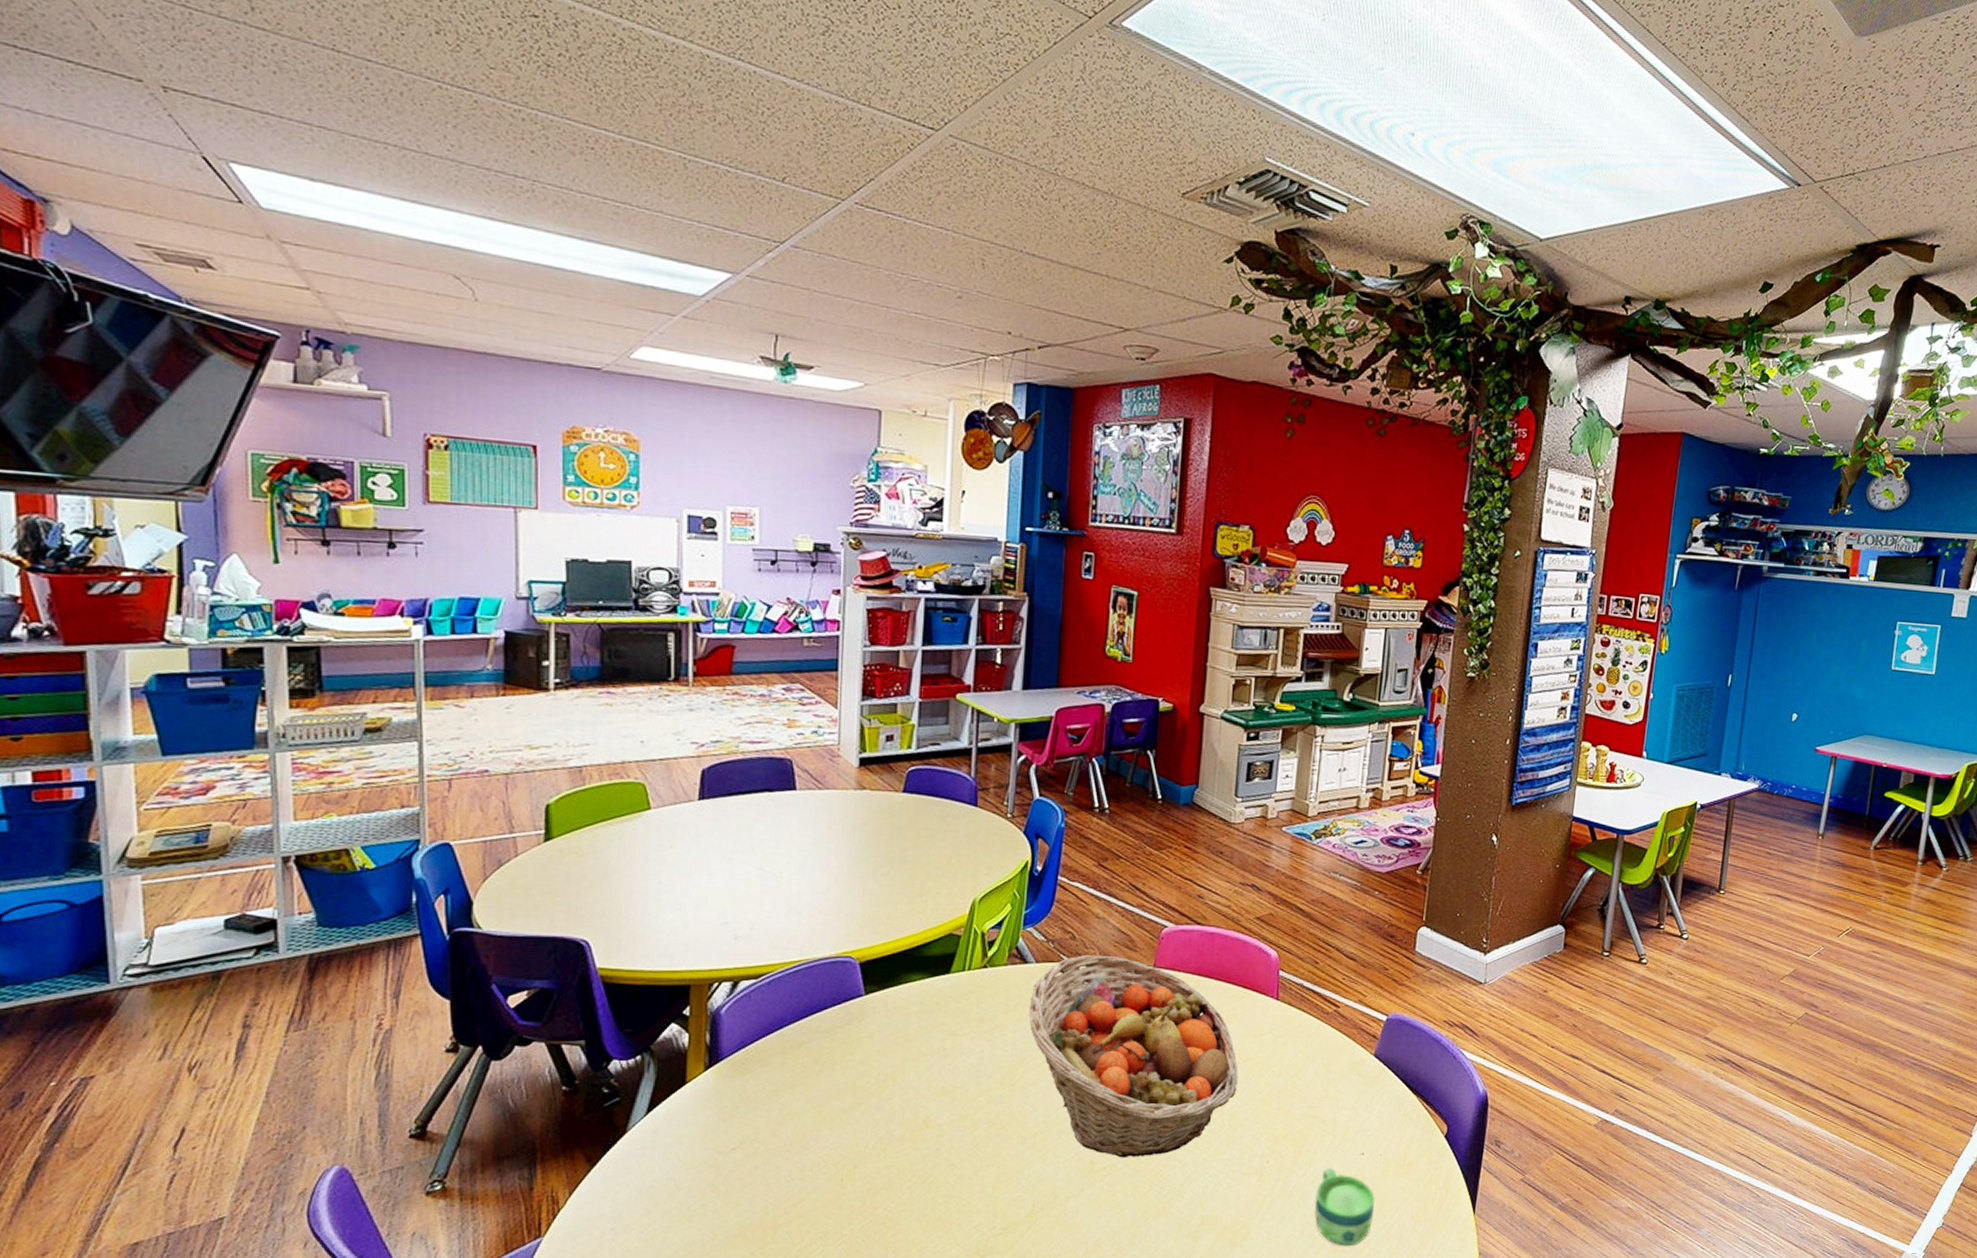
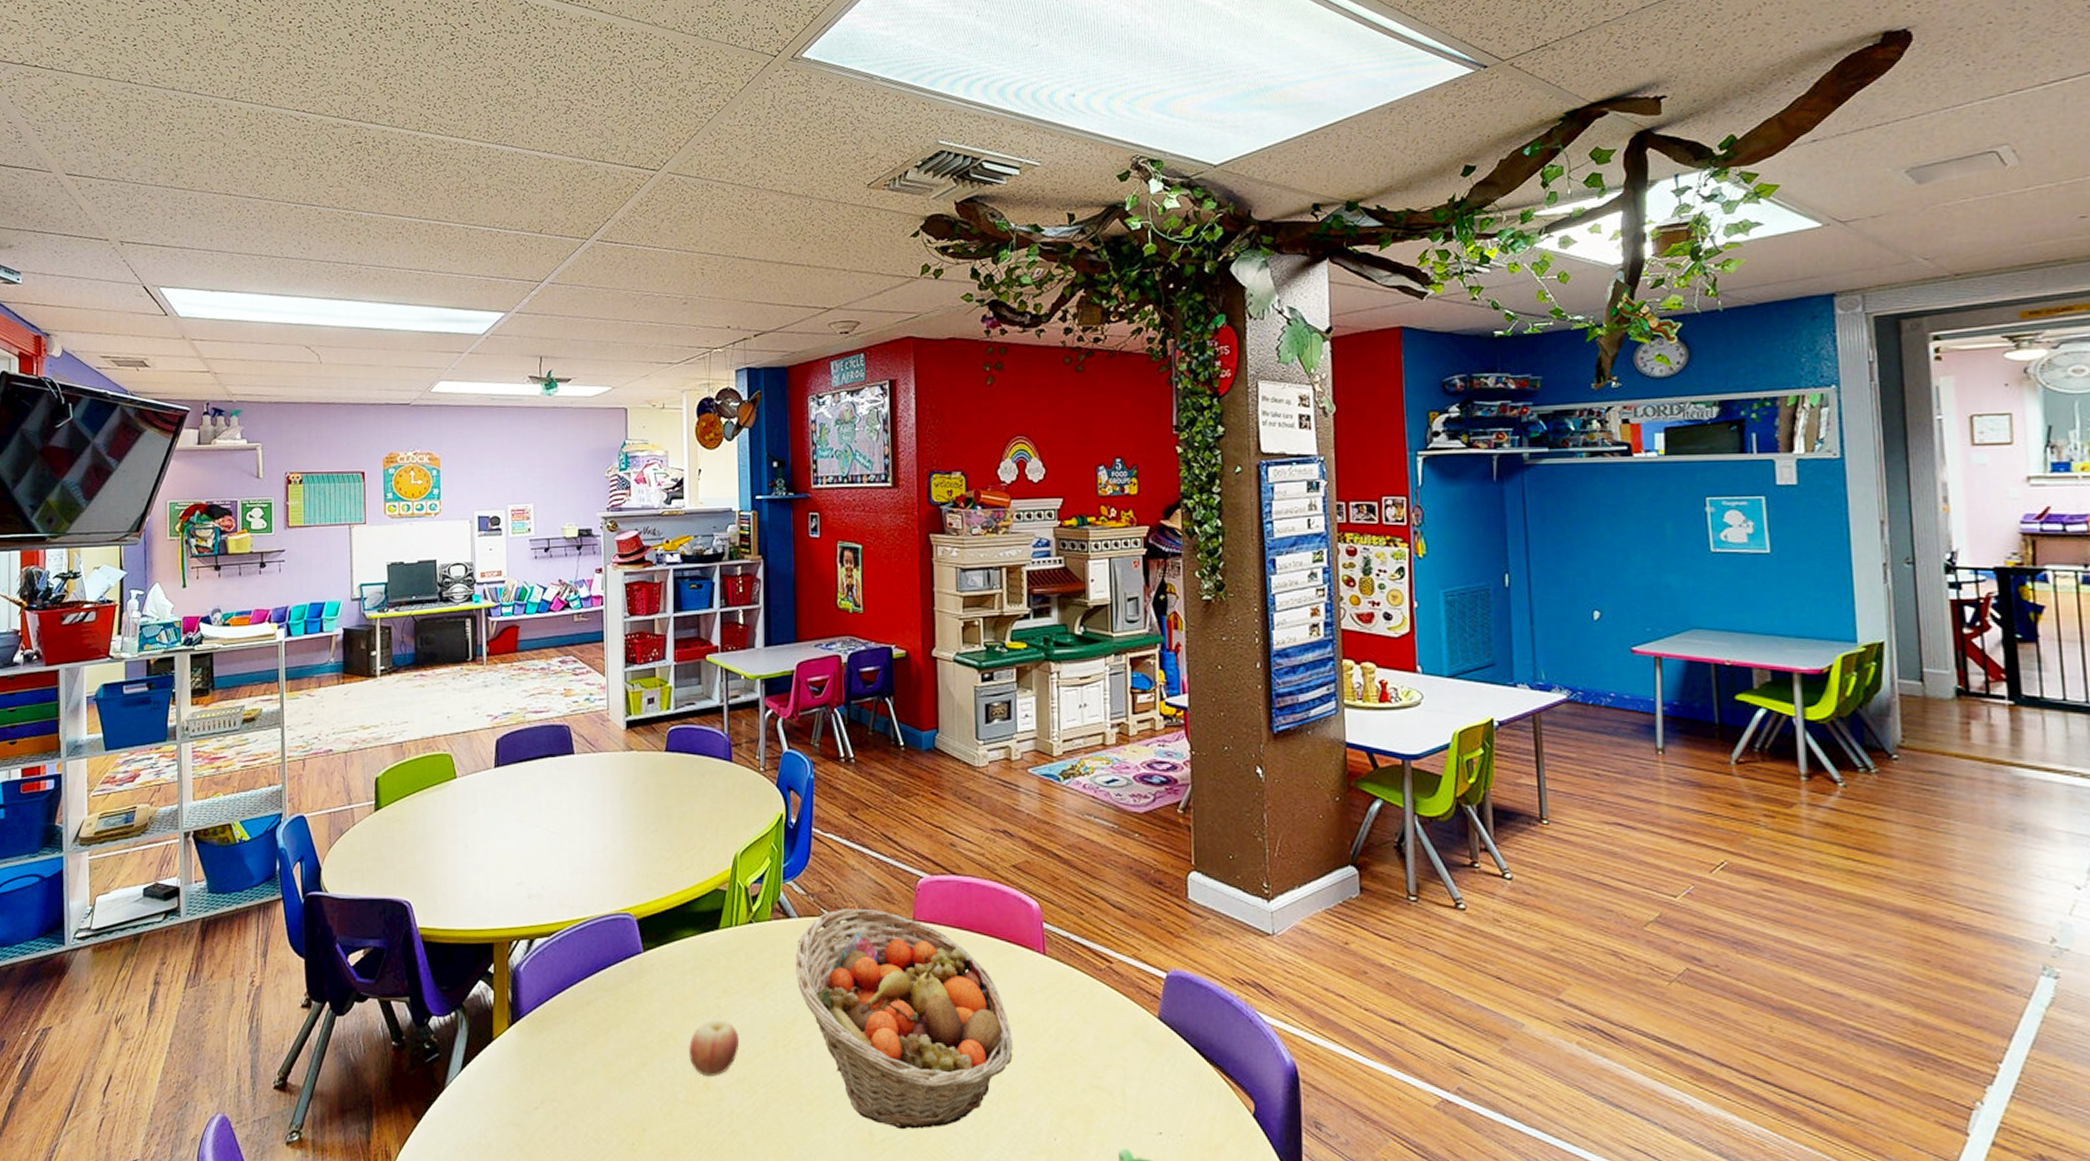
apple: none [909,1061,965,1114] -> present [689,1020,740,1076]

